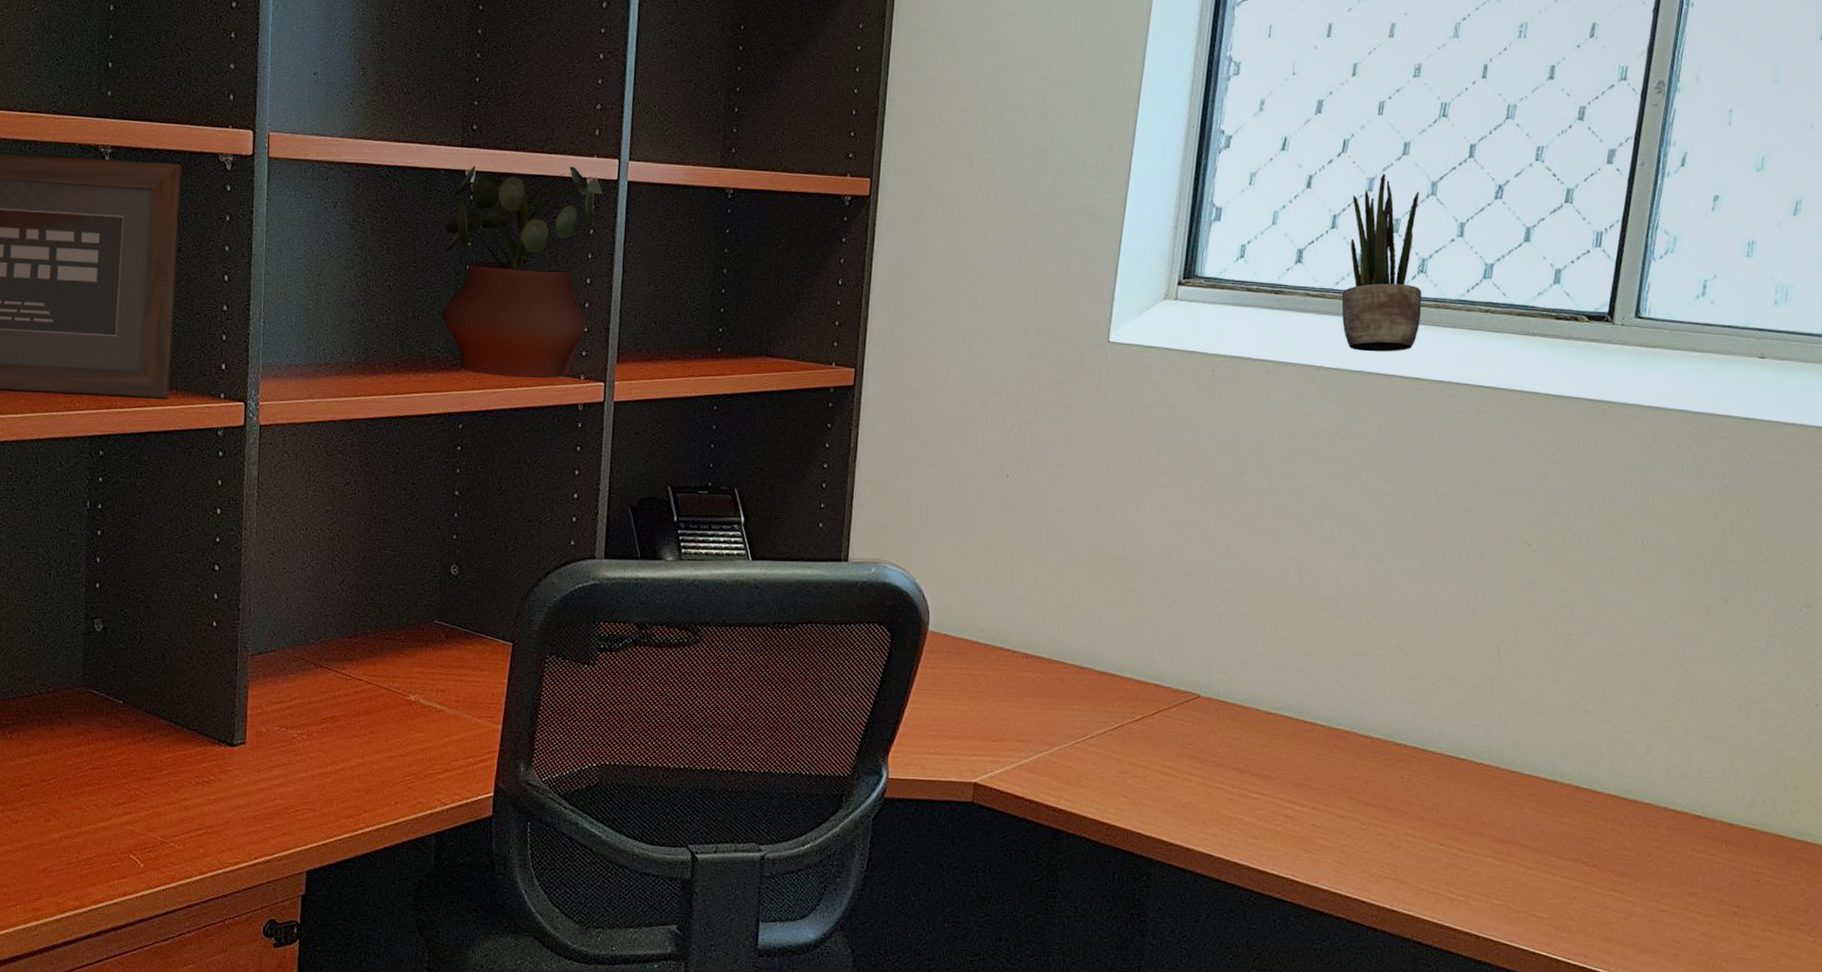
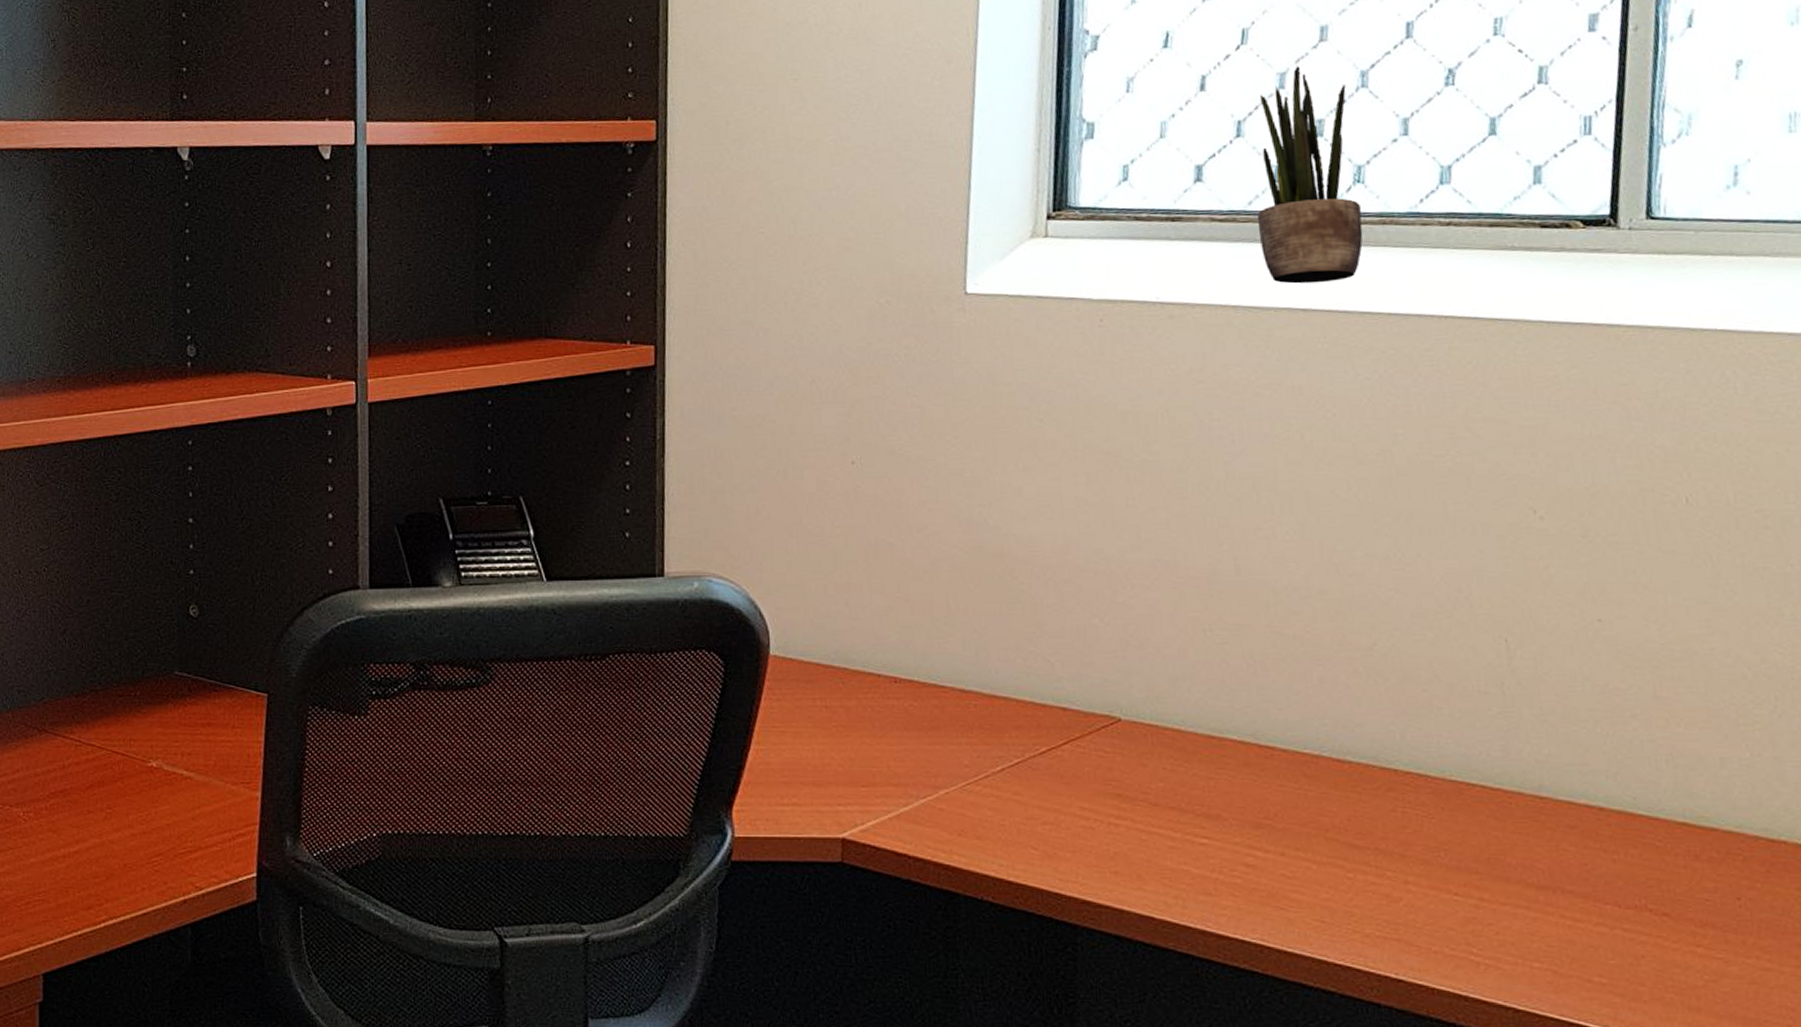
potted plant: present [441,166,603,379] -> none [159,133,339,382]

